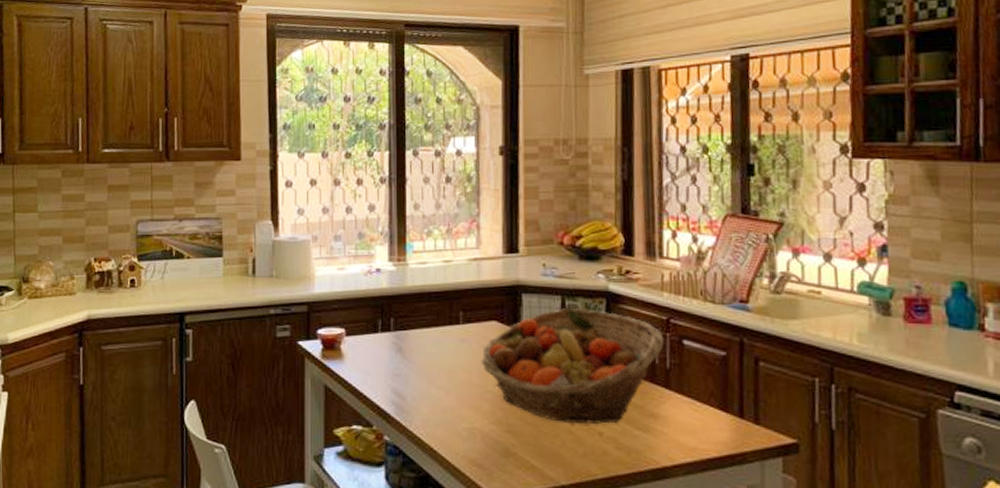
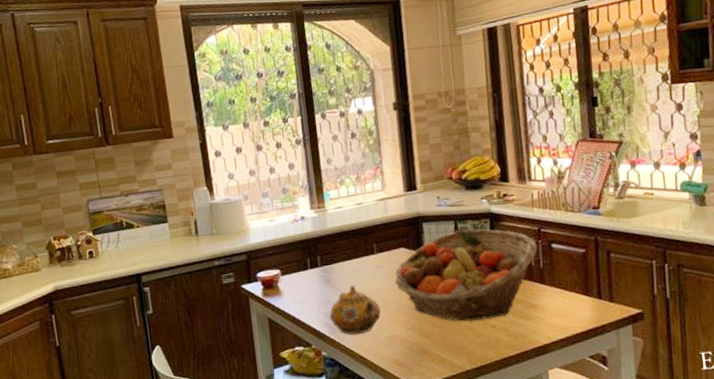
teapot: none [399,358,460,421] -> present [330,285,381,335]

